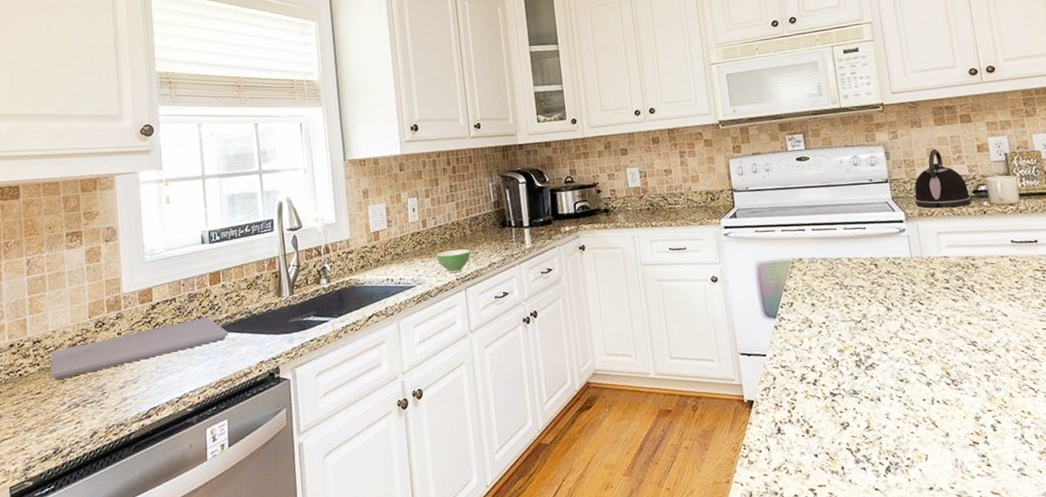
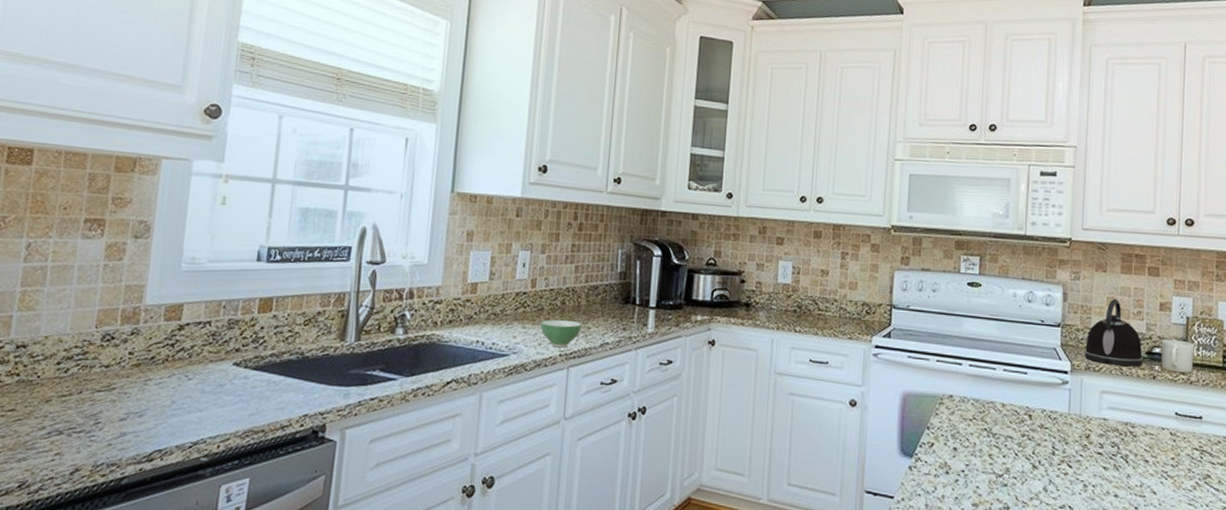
cutting board: present [50,317,229,381] -> none [31,350,271,398]

